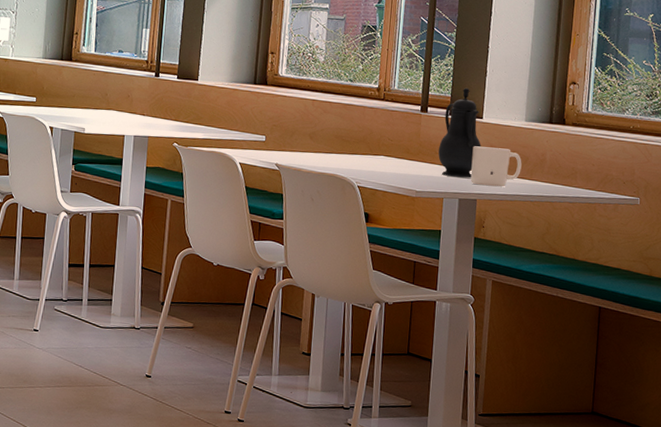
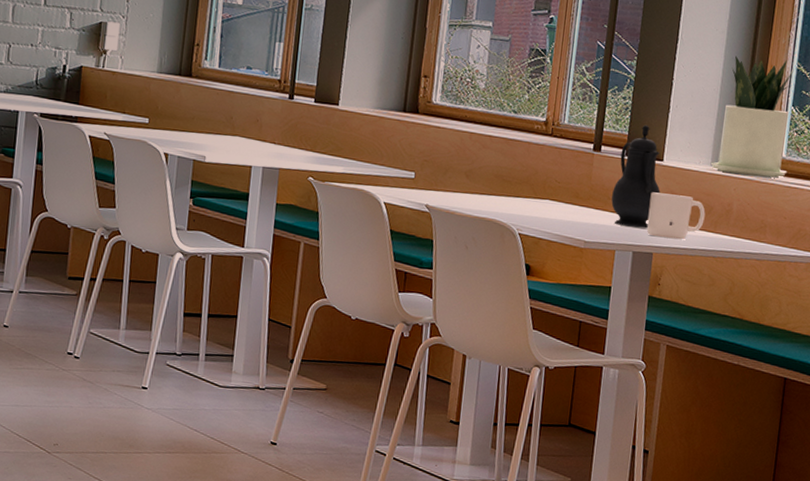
planter: none [525,25,596,130] -> present [710,56,795,178]

